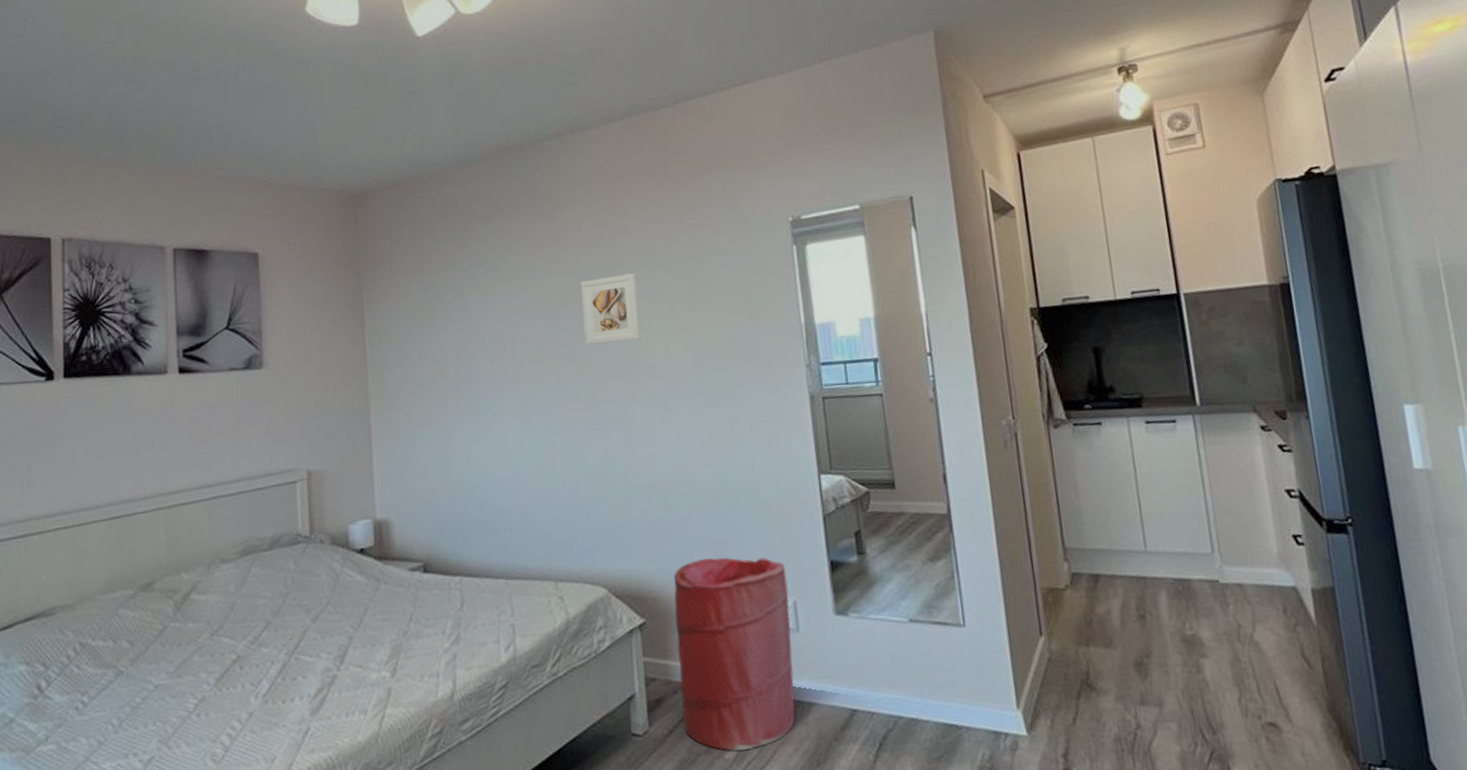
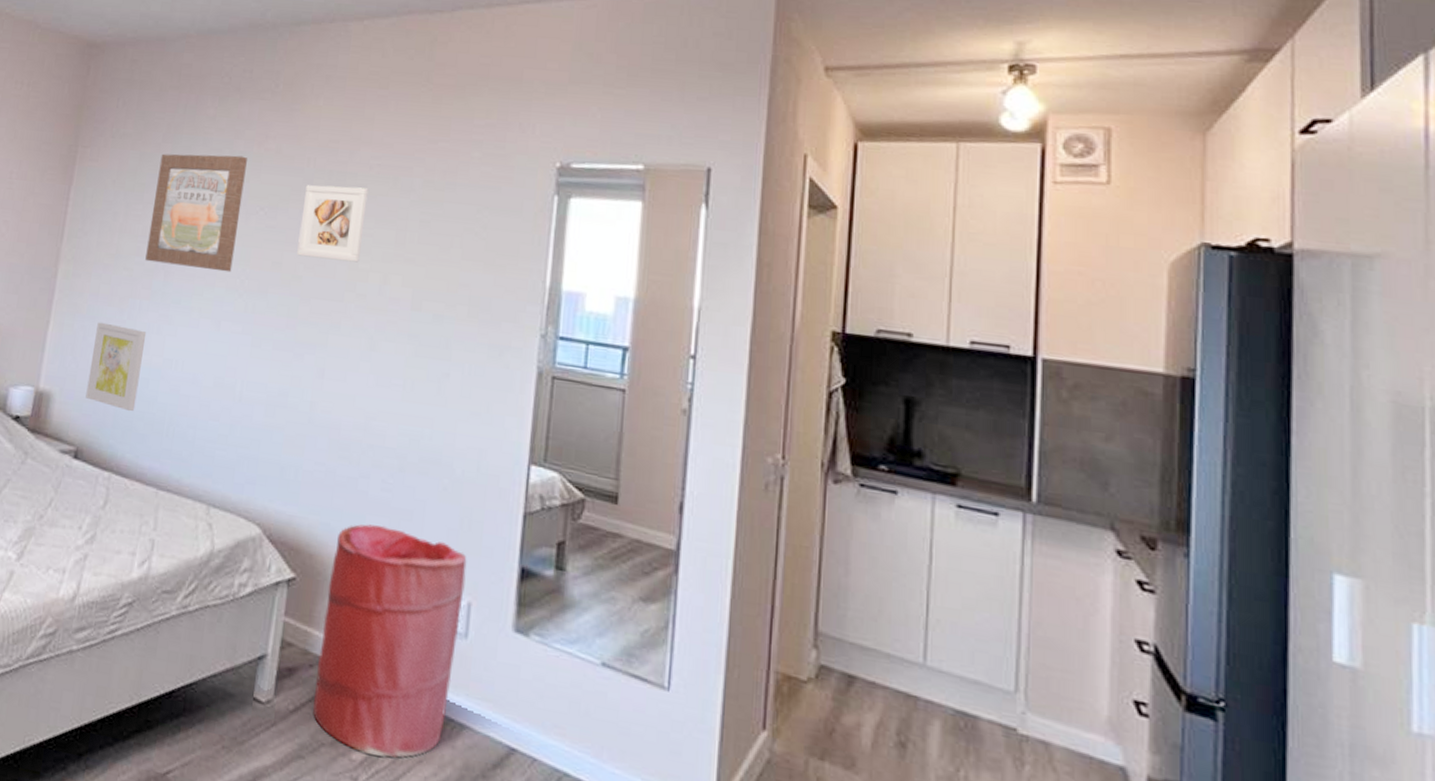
wall art: none [418,443,471,519] -> present [85,322,147,412]
wall art: none [443,268,531,381] -> present [145,153,247,273]

